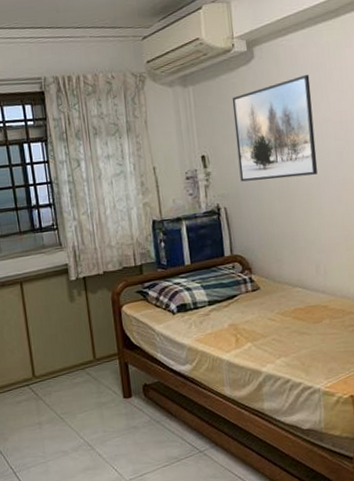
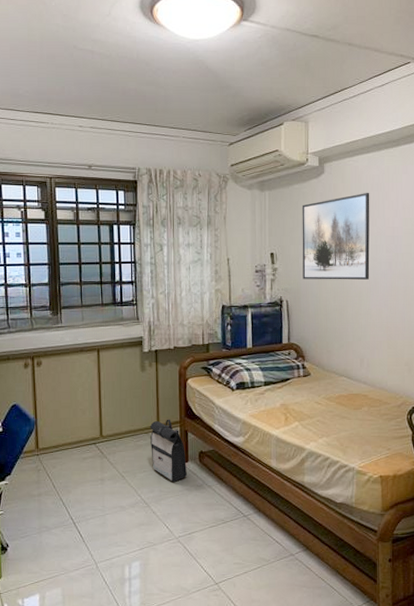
backpack: none [86,351,132,420] -> present [150,419,187,482]

